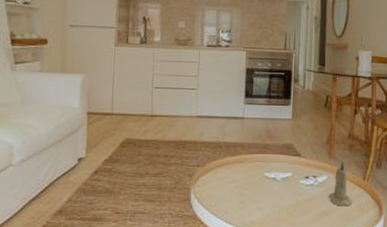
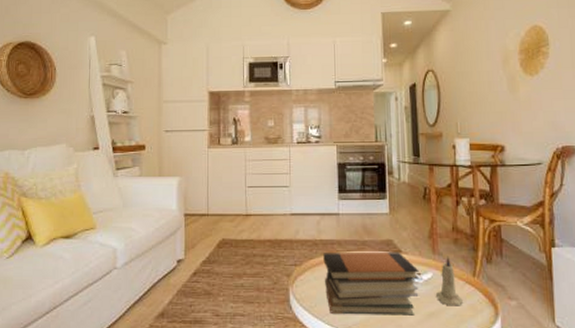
book stack: none [226,154,315,215] -> present [323,251,420,316]

